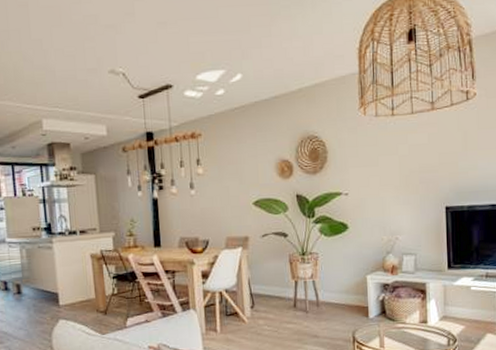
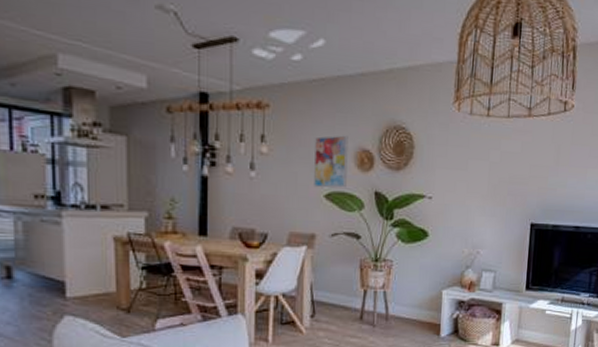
wall art: none [241,150,271,197] -> present [314,135,348,188]

